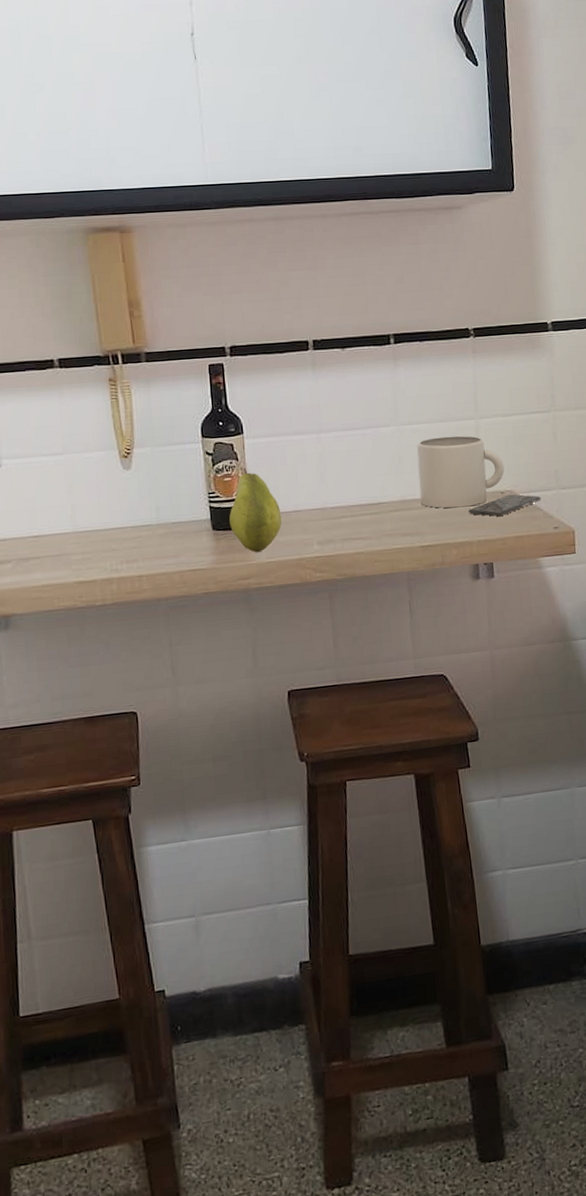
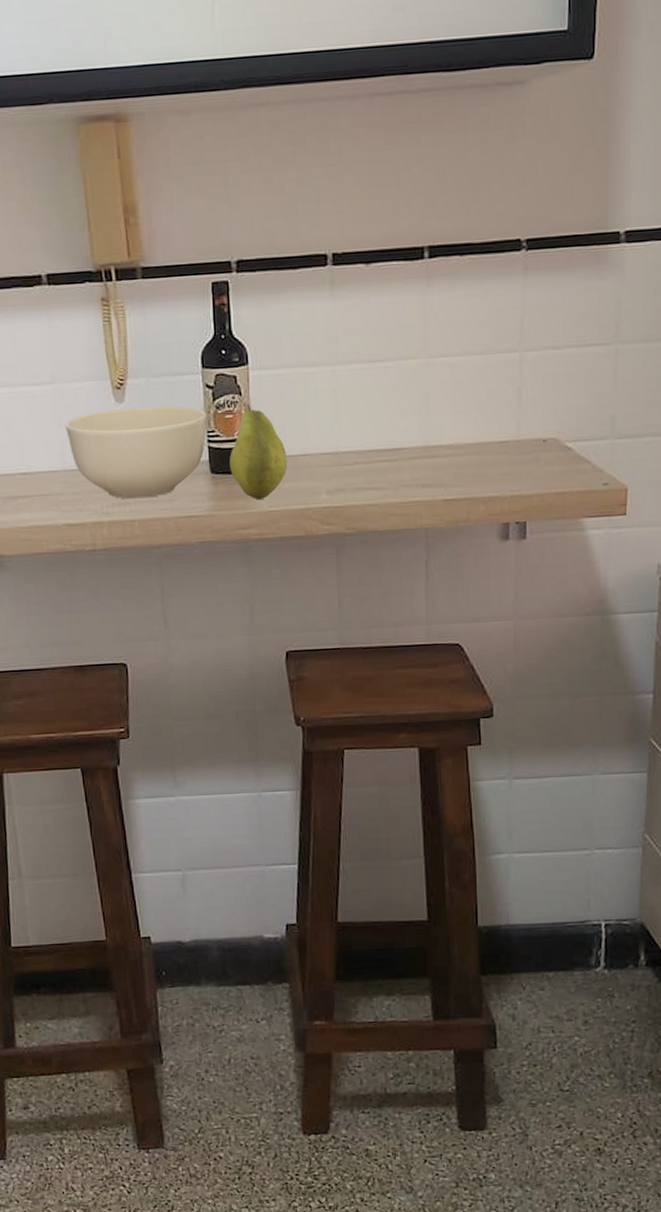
bowl: none [75,471,208,556] -> present [64,406,208,499]
mug: present [417,436,505,509] -> none [446,371,549,458]
smartphone: present [467,494,541,516] -> none [501,443,591,468]

